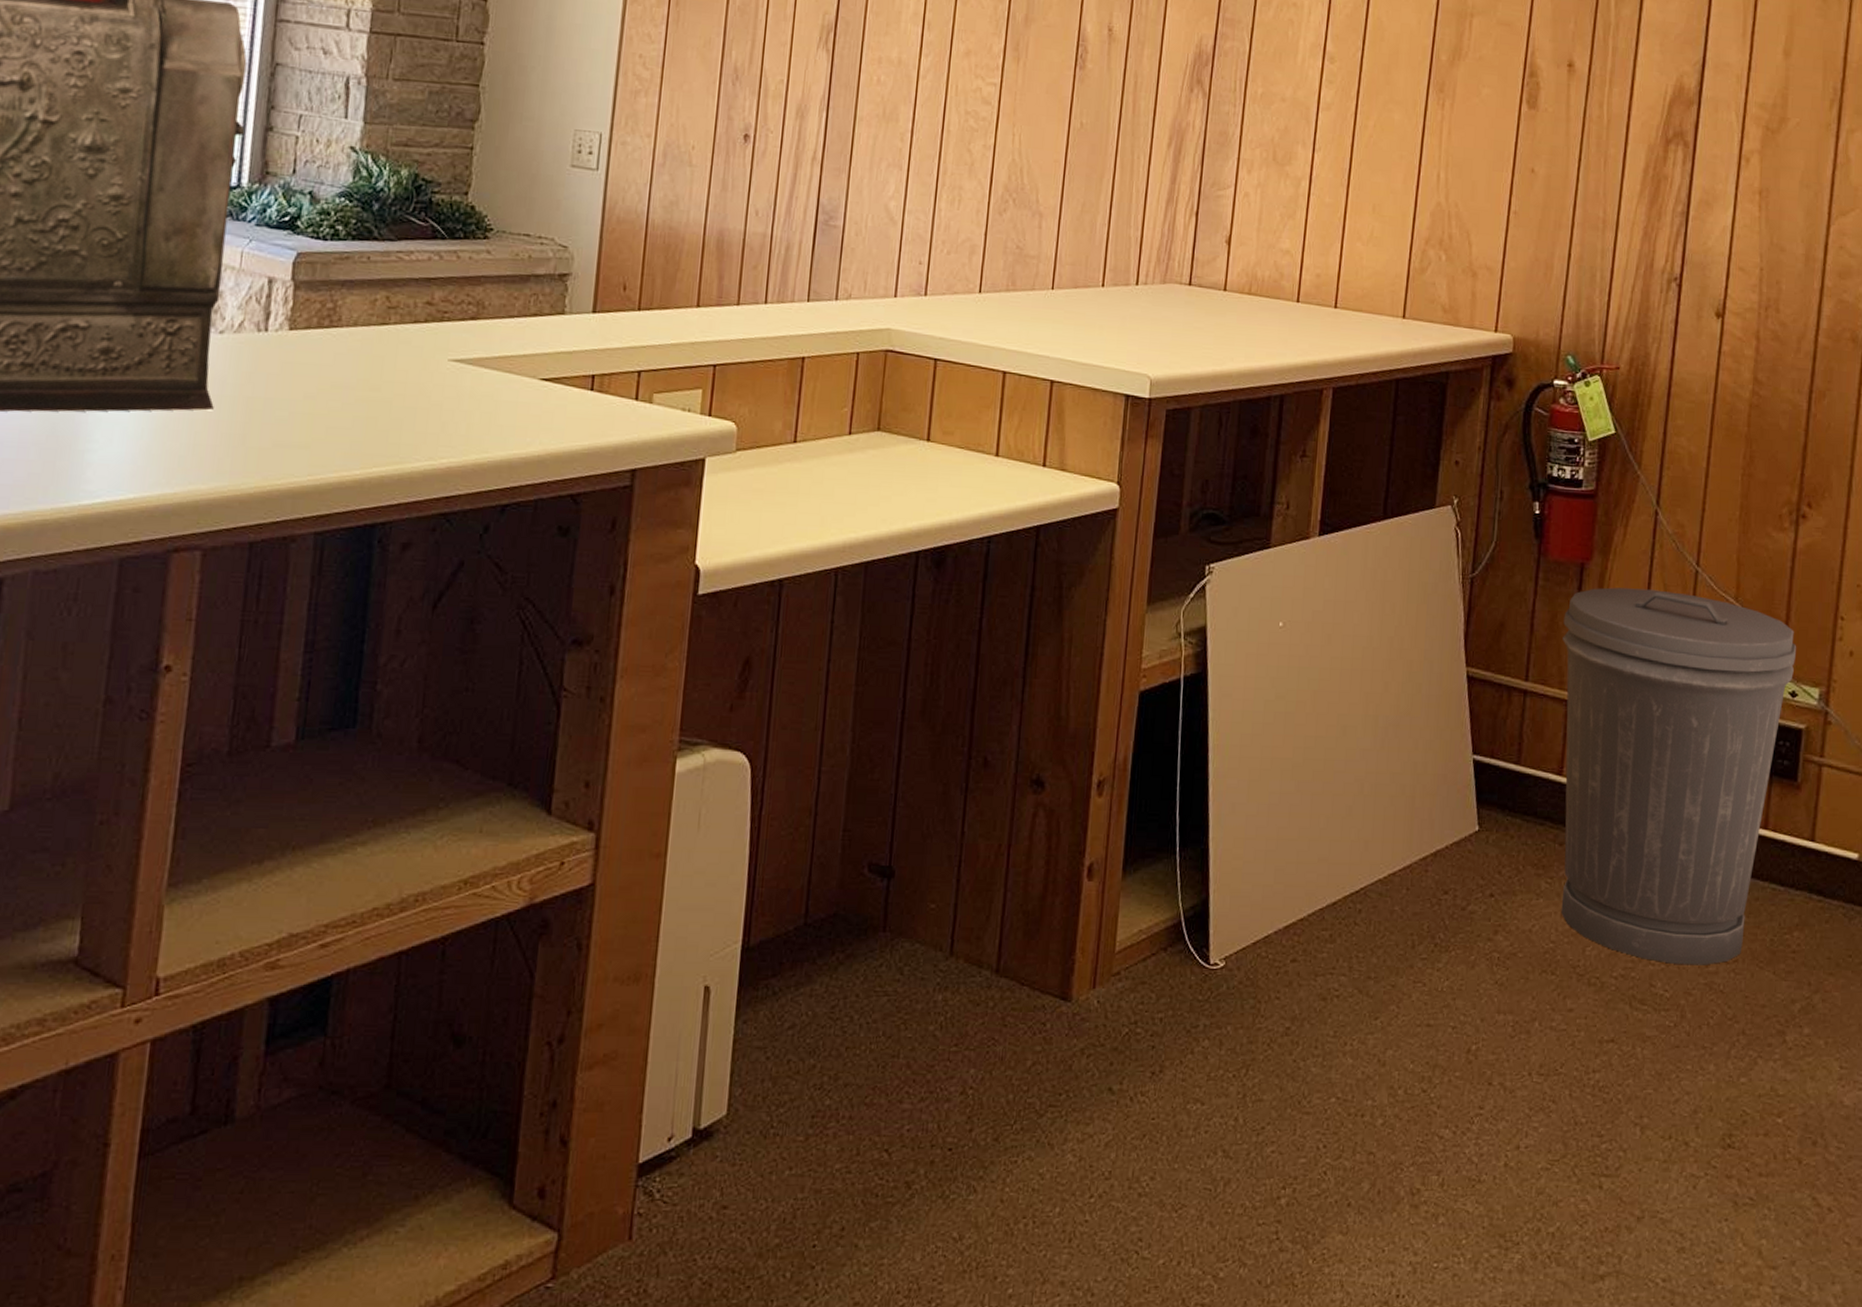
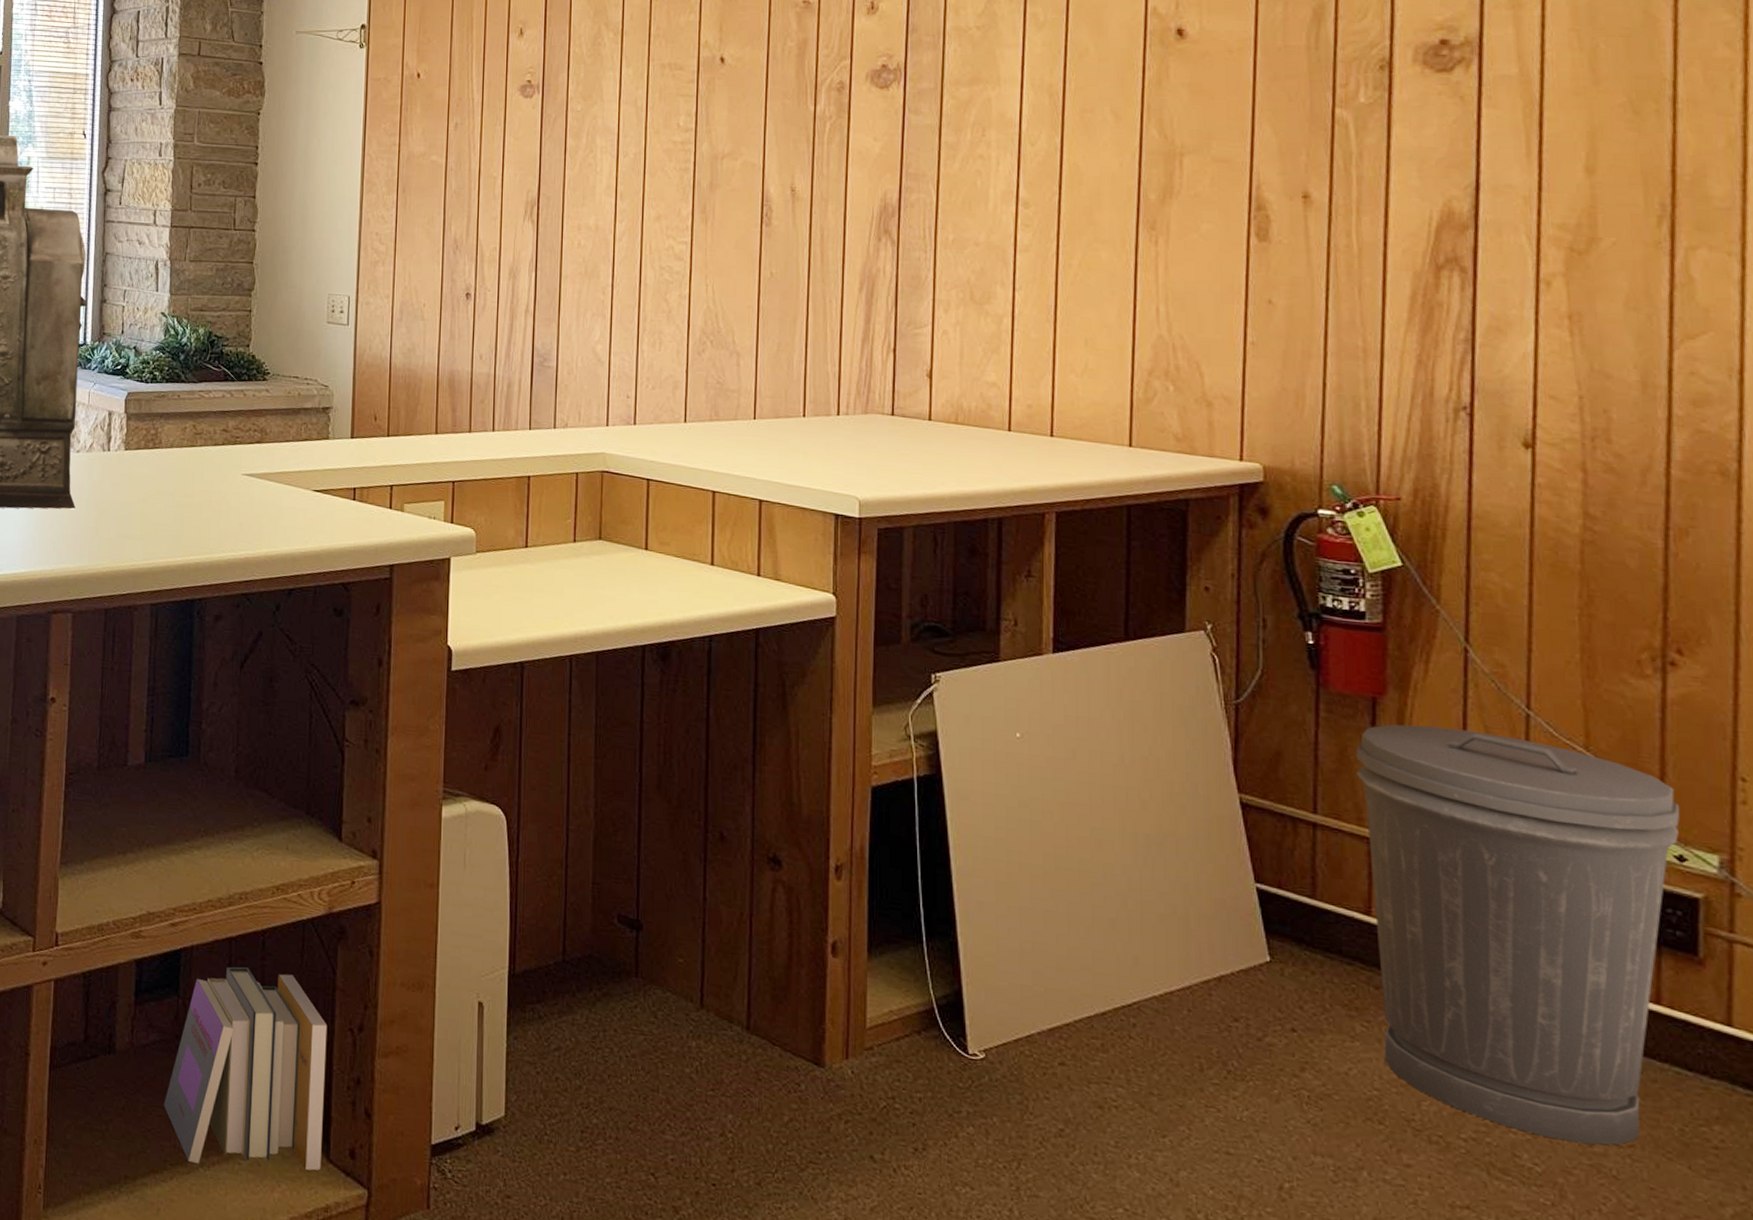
books: none [297,986,520,1242] -> present [163,966,328,1171]

